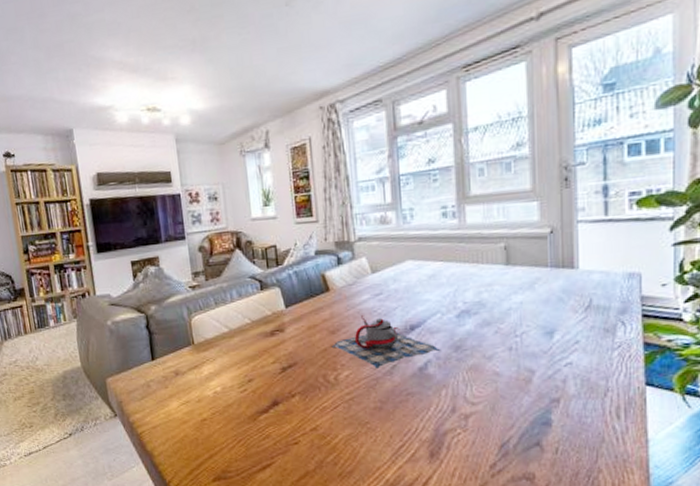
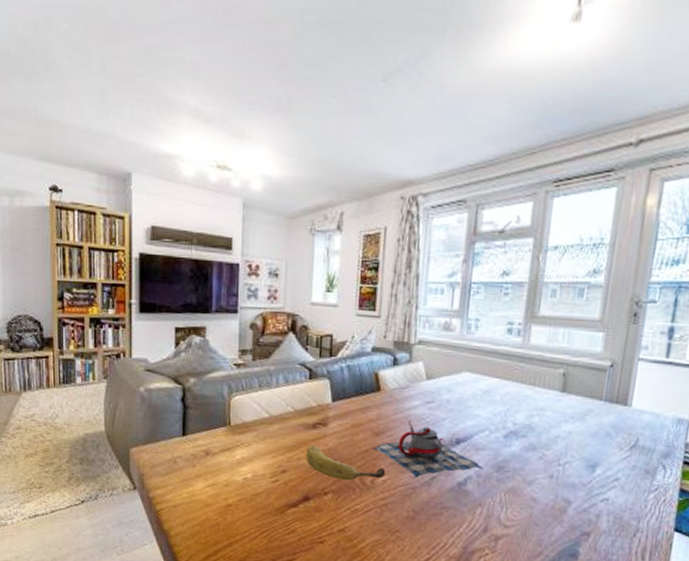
fruit: none [269,351,348,381] -> present [306,445,386,481]

